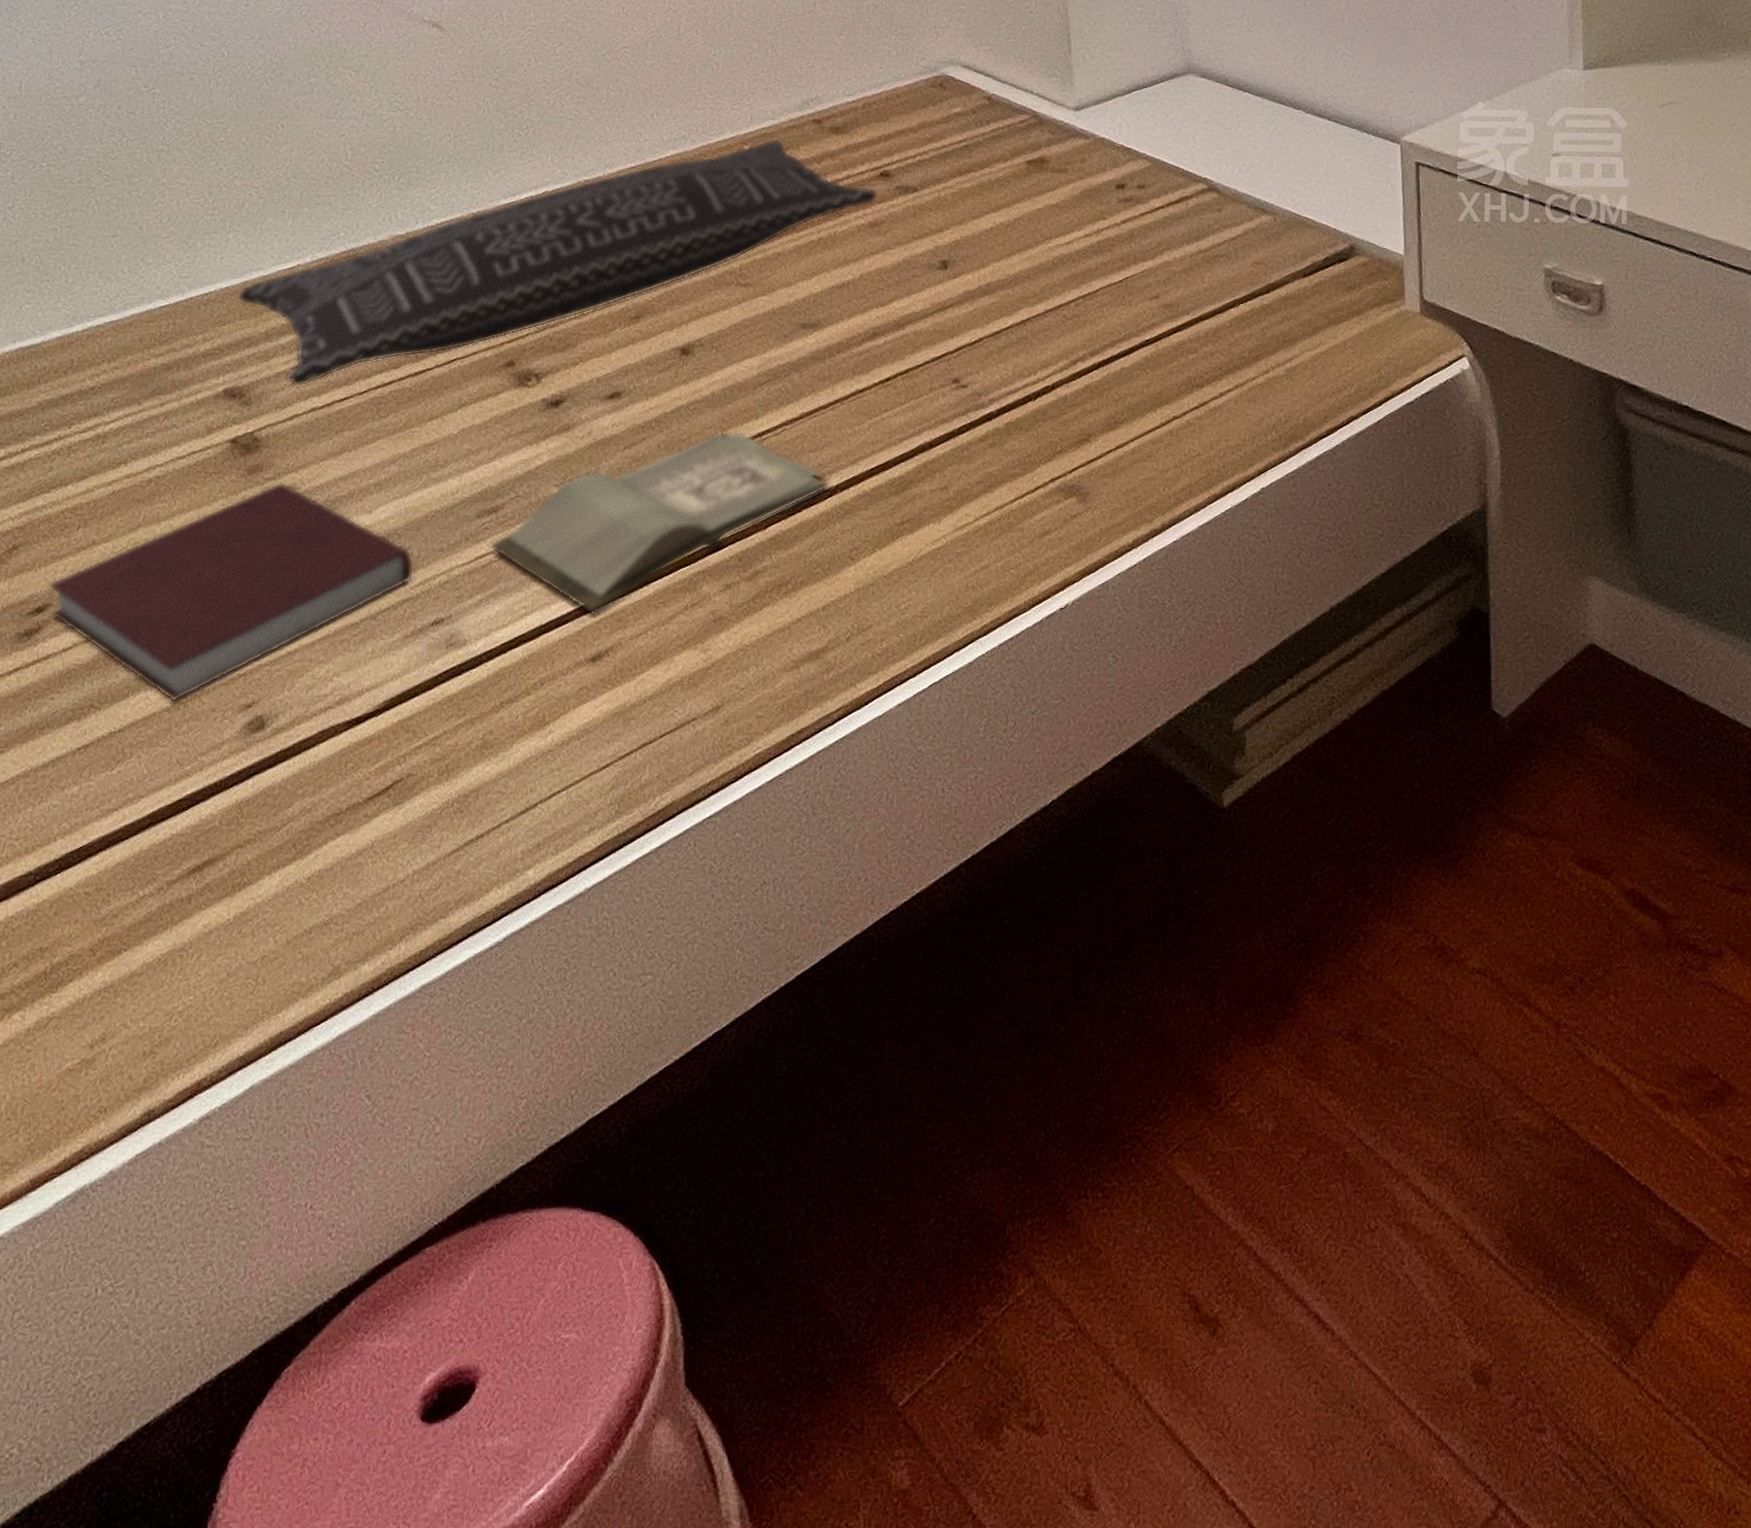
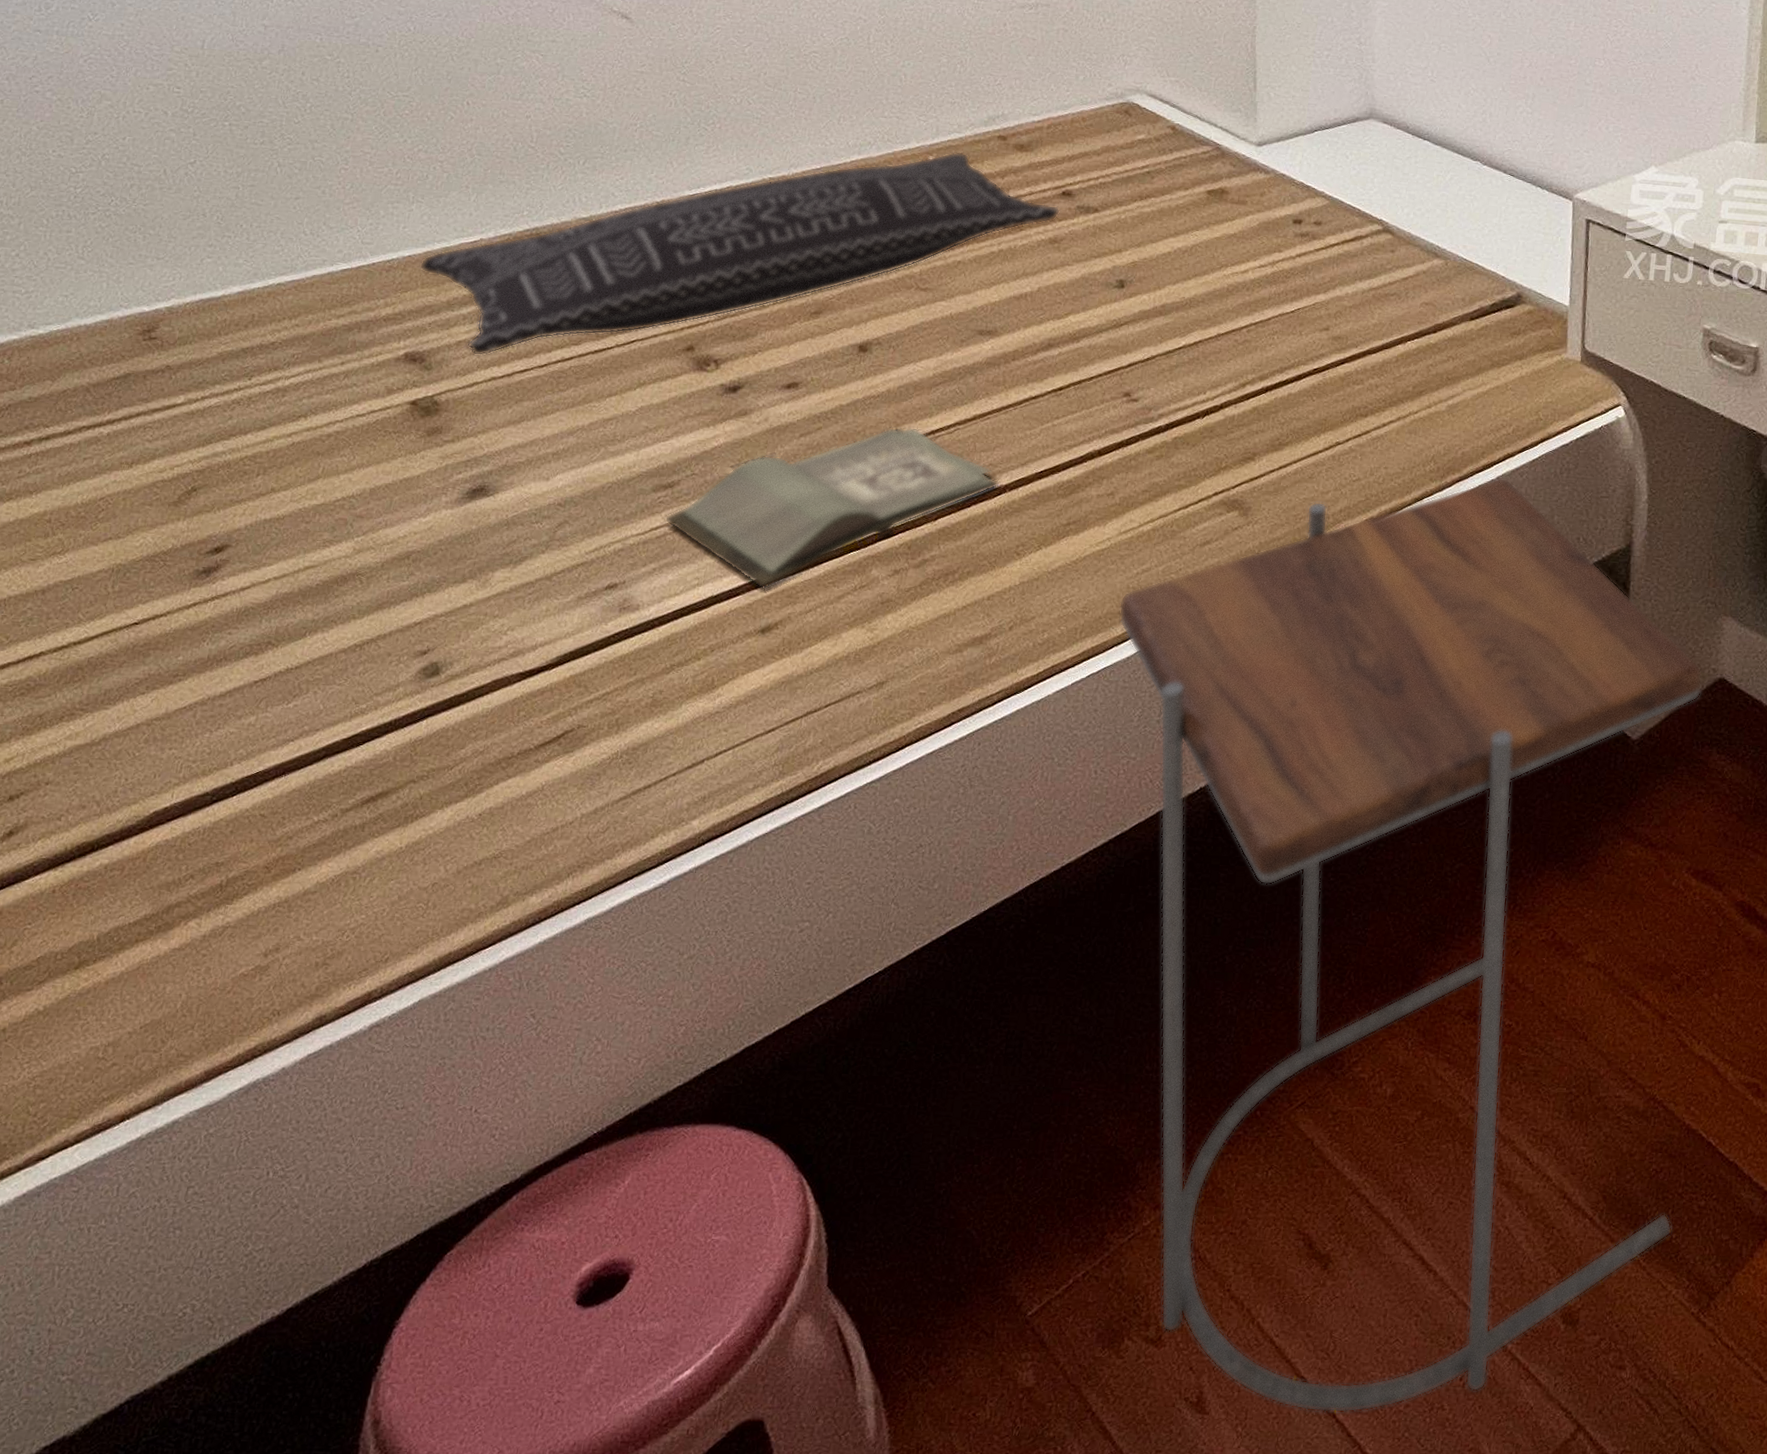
notebook: present [48,482,415,702] -> none [227,444,590,644]
side table: none [958,442,1585,1501] -> present [1119,478,1703,1413]

